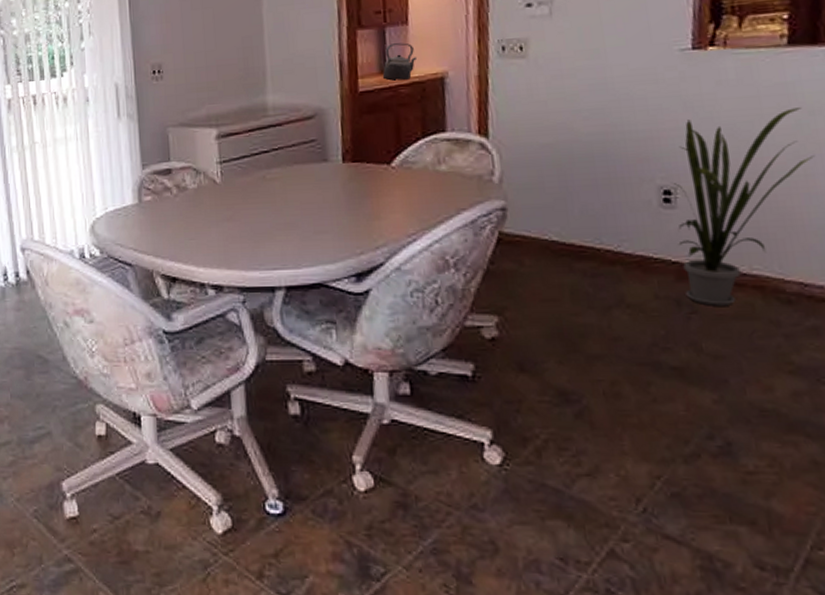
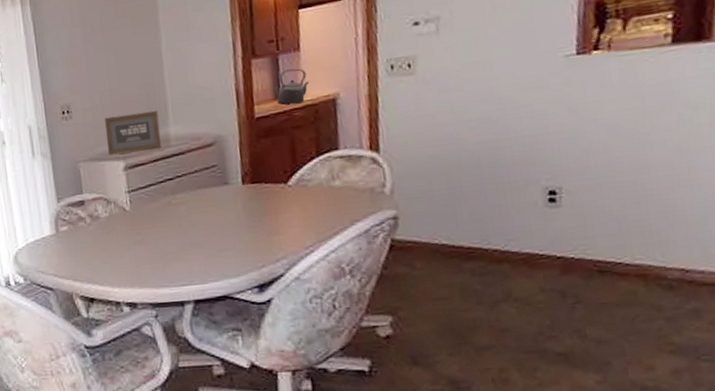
picture frame: none [198,76,258,121] -> present [105,110,162,155]
house plant: present [672,108,816,306] -> none [557,103,698,296]

